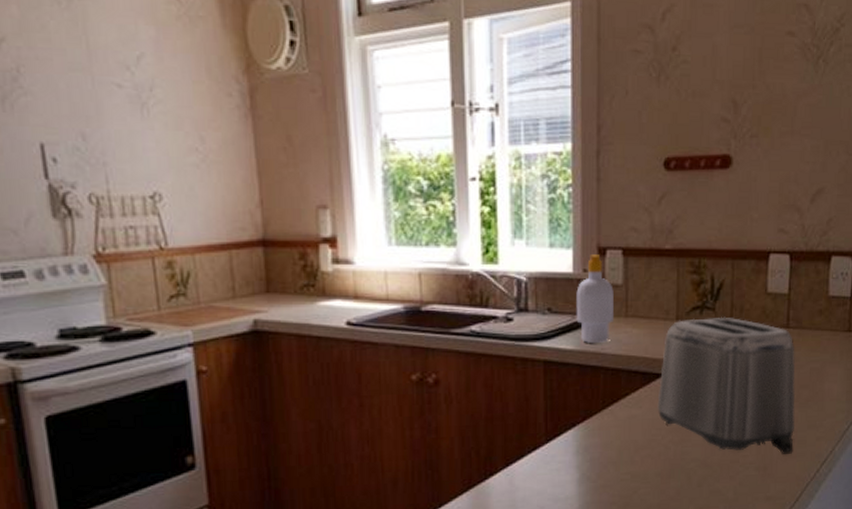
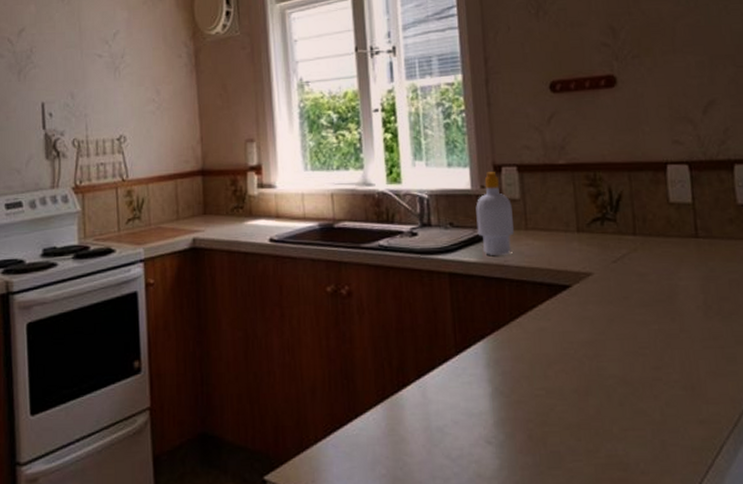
toaster: present [657,316,796,455] -> none [565,227,723,374]

